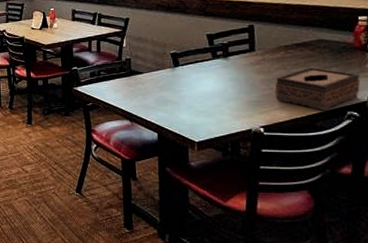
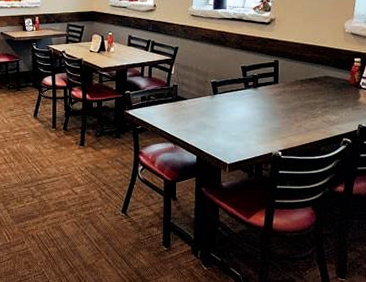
tissue box: present [274,67,360,111] -> none [291,100,353,138]

